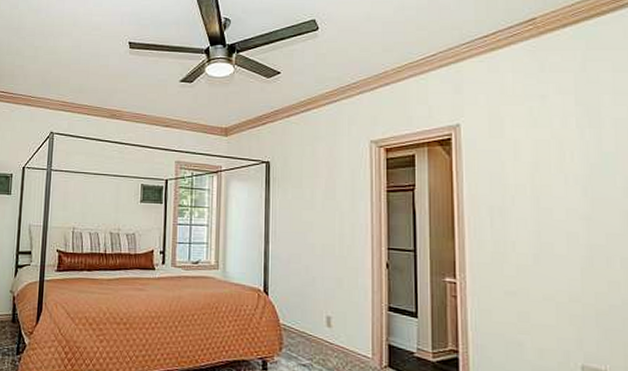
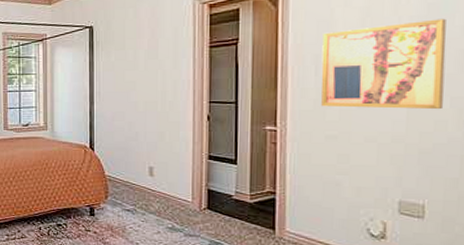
wall art: none [496,179,615,270] -> present [321,18,447,110]

